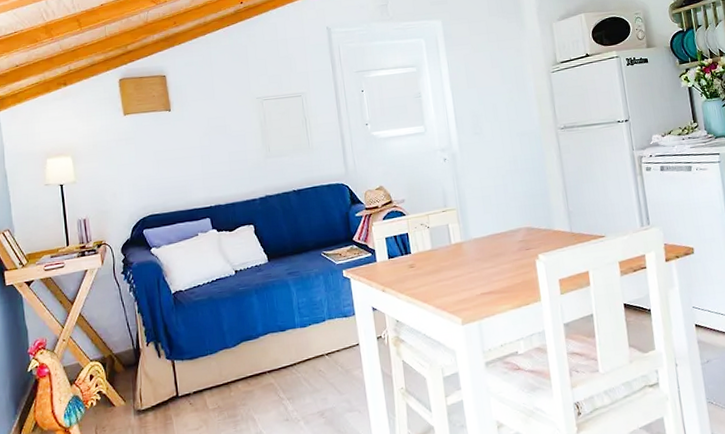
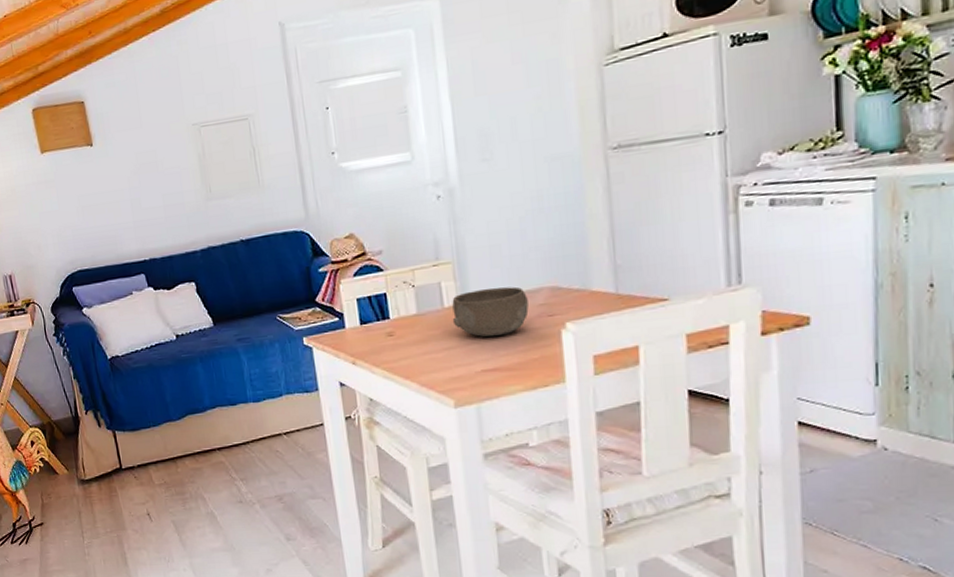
bowl: none [457,227,512,267] -> present [452,286,529,337]

